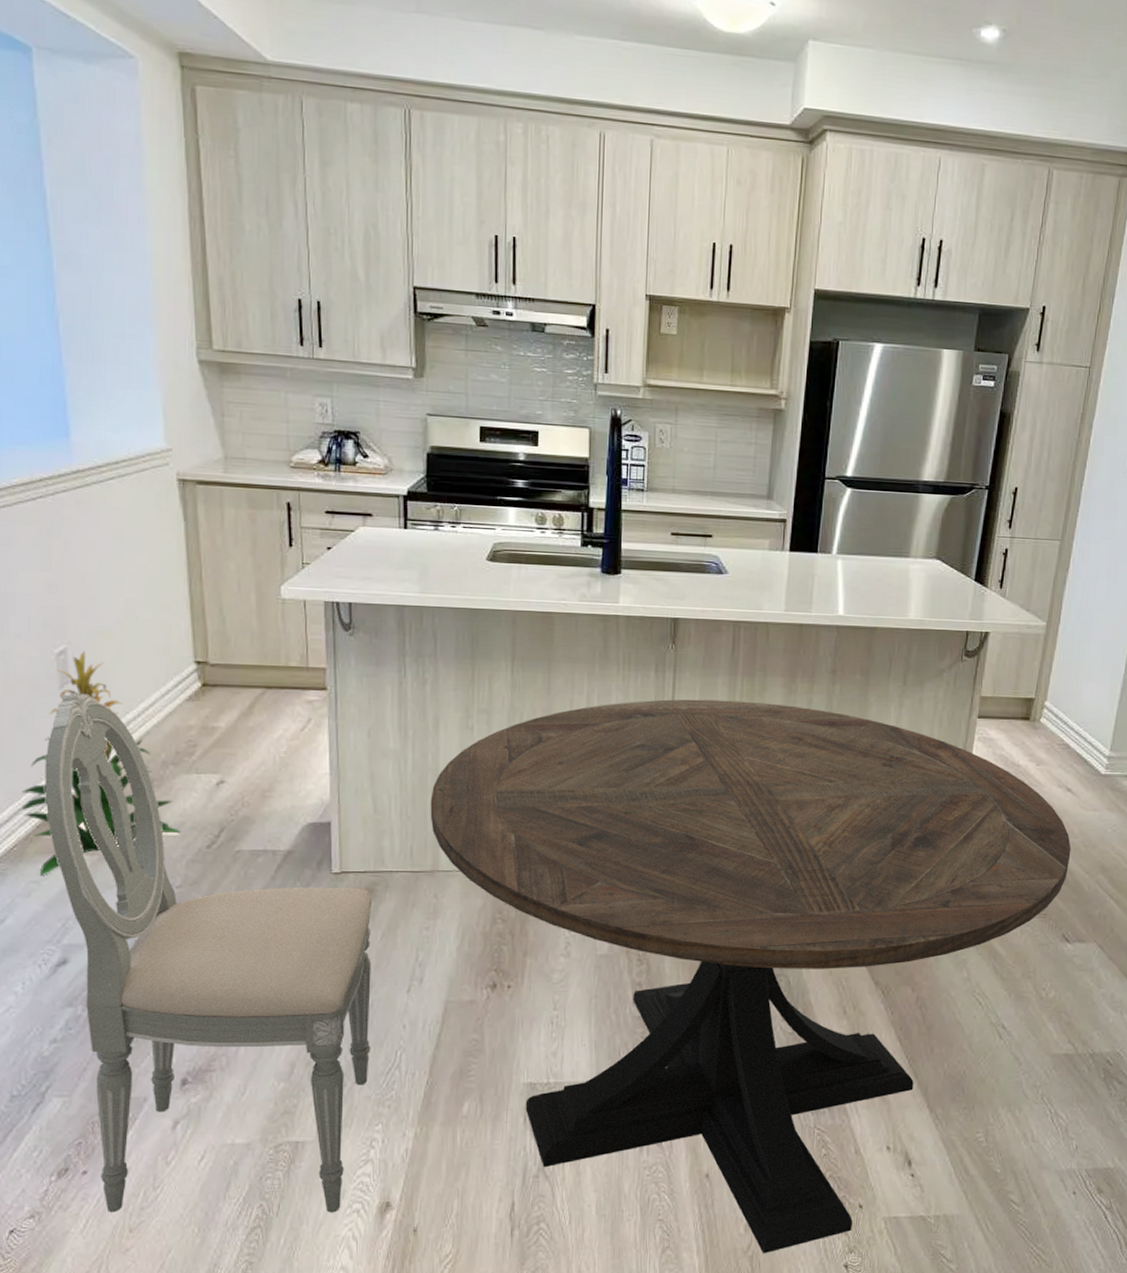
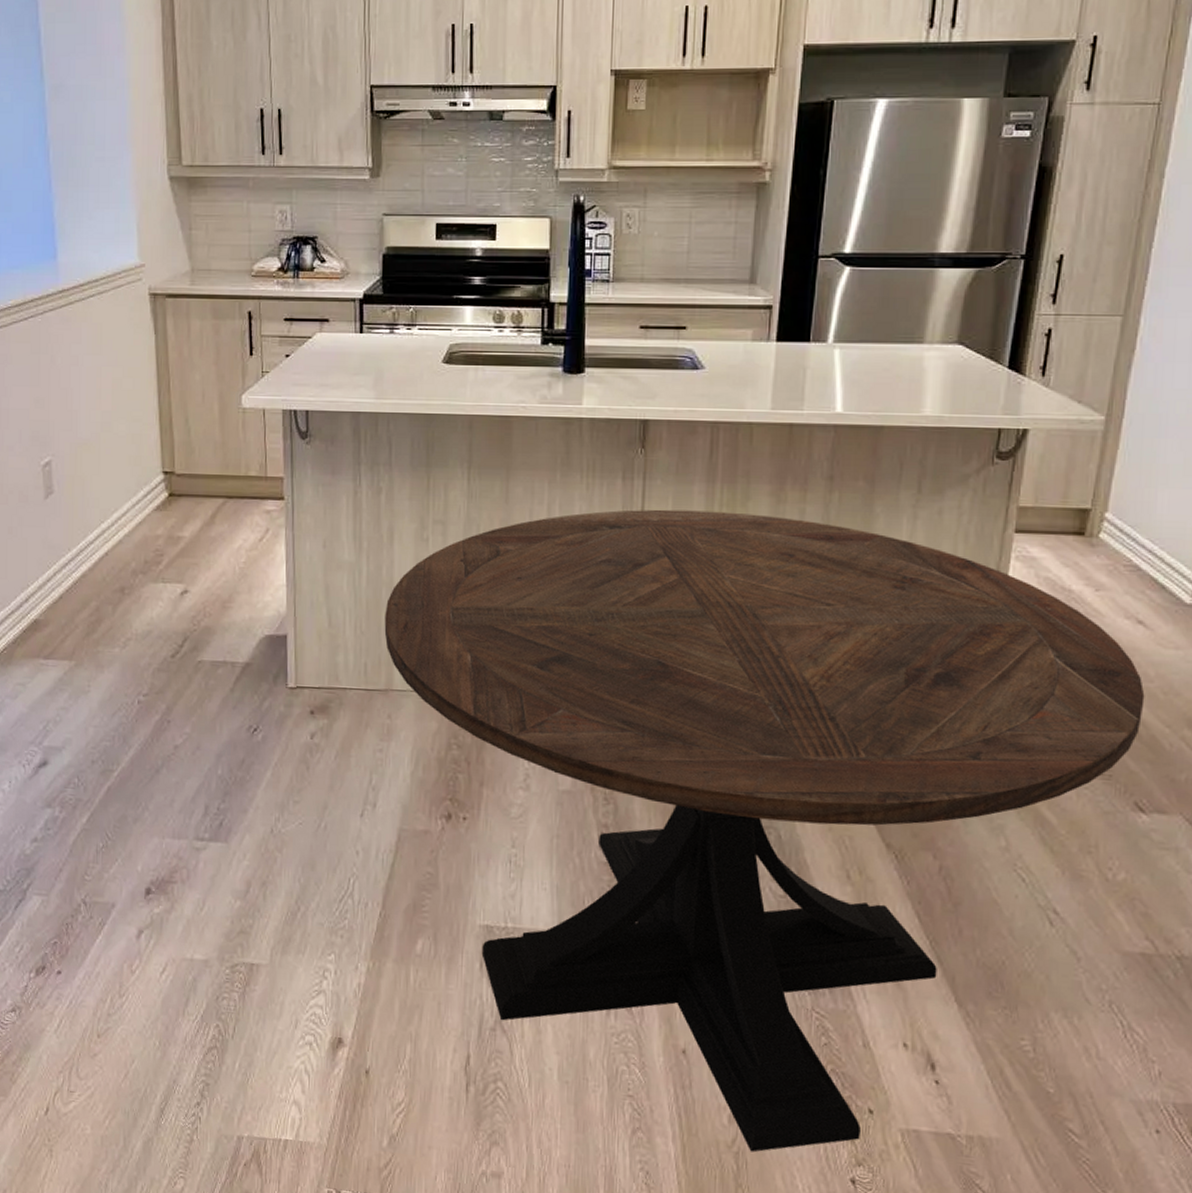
indoor plant: present [22,651,182,875] -> none [12,462,149,678]
dining chair: present [45,693,373,1213] -> none [31,503,327,1043]

